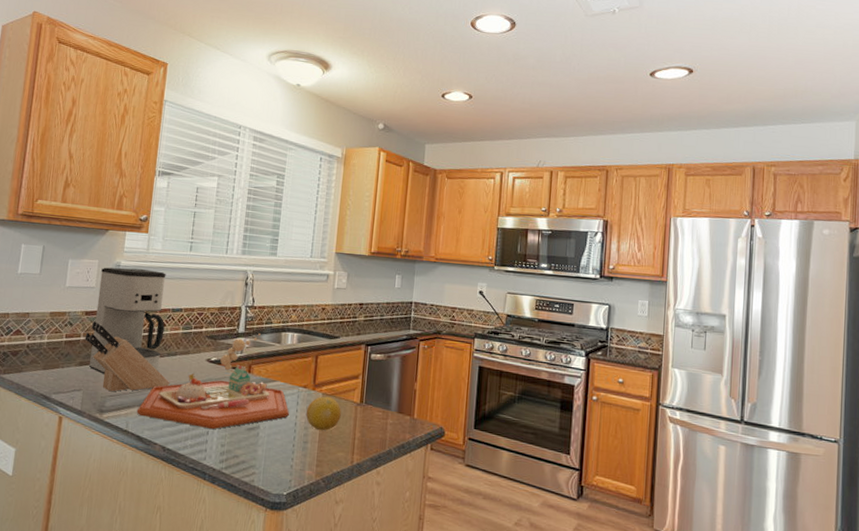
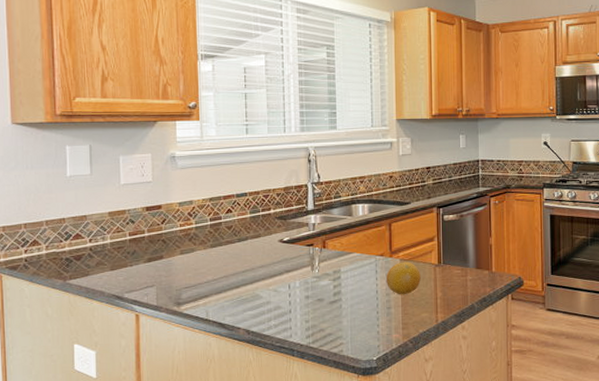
knife block: present [85,320,170,392] -> none [149,215,245,284]
coffee maker: present [89,267,166,374] -> none [156,157,232,268]
food tray: present [137,333,289,430] -> none [216,209,369,308]

